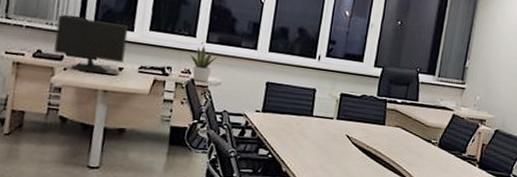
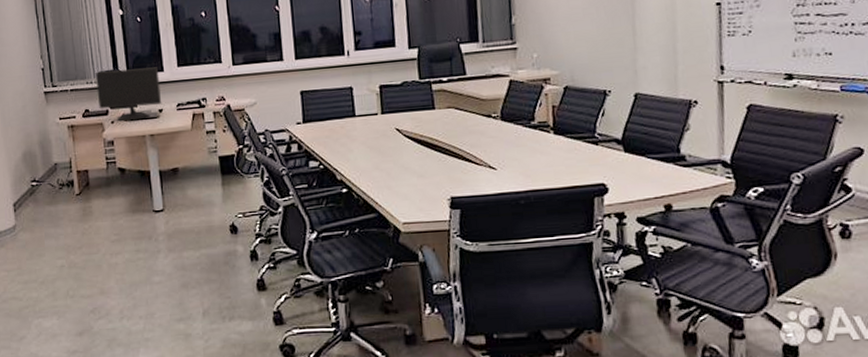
potted plant: present [190,45,218,83] -> none [221,68,248,107]

